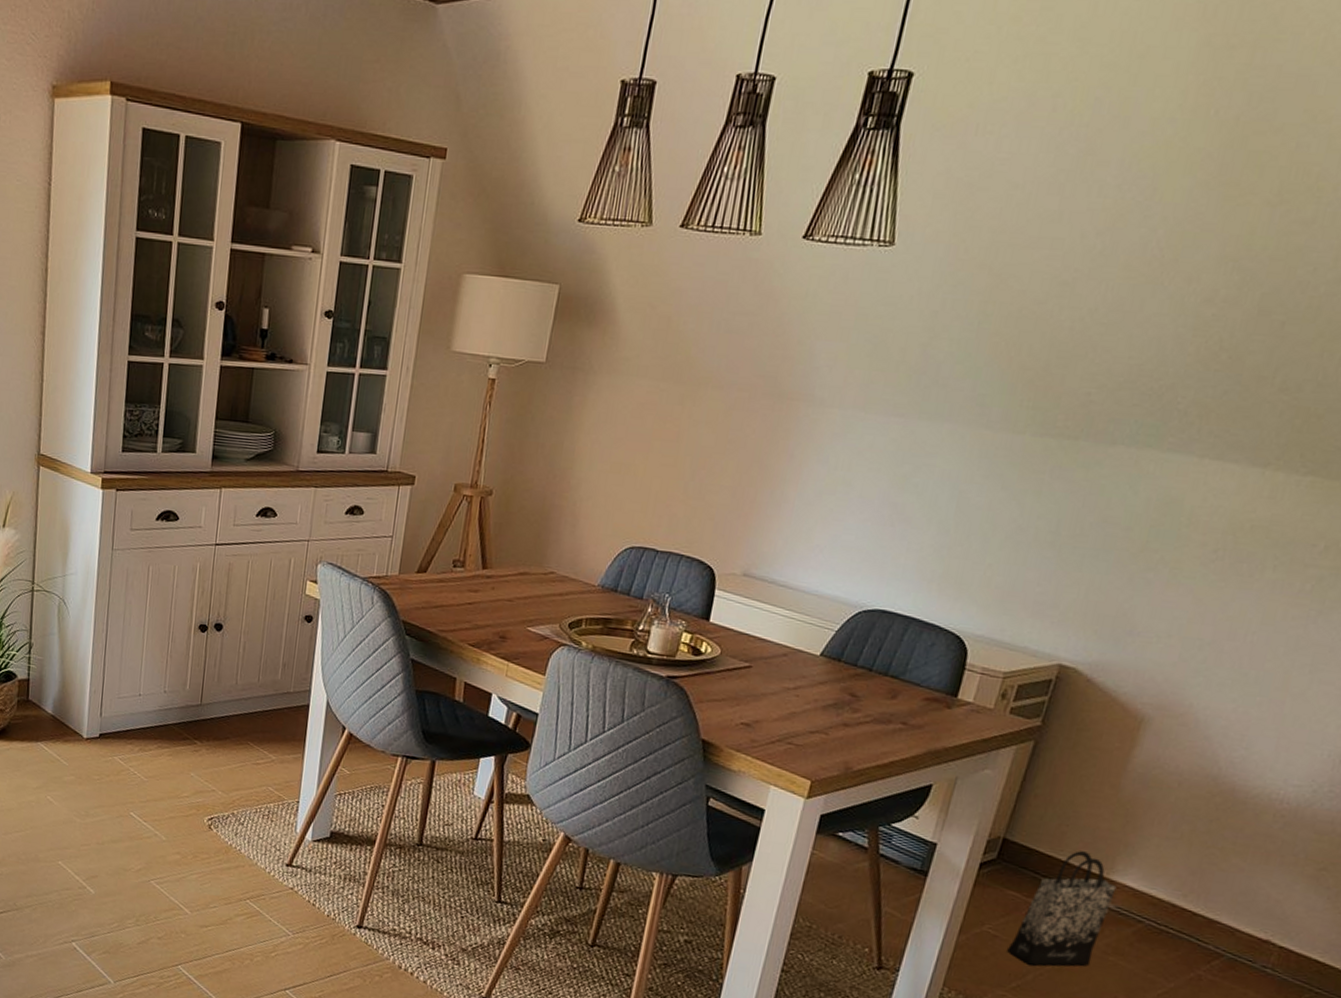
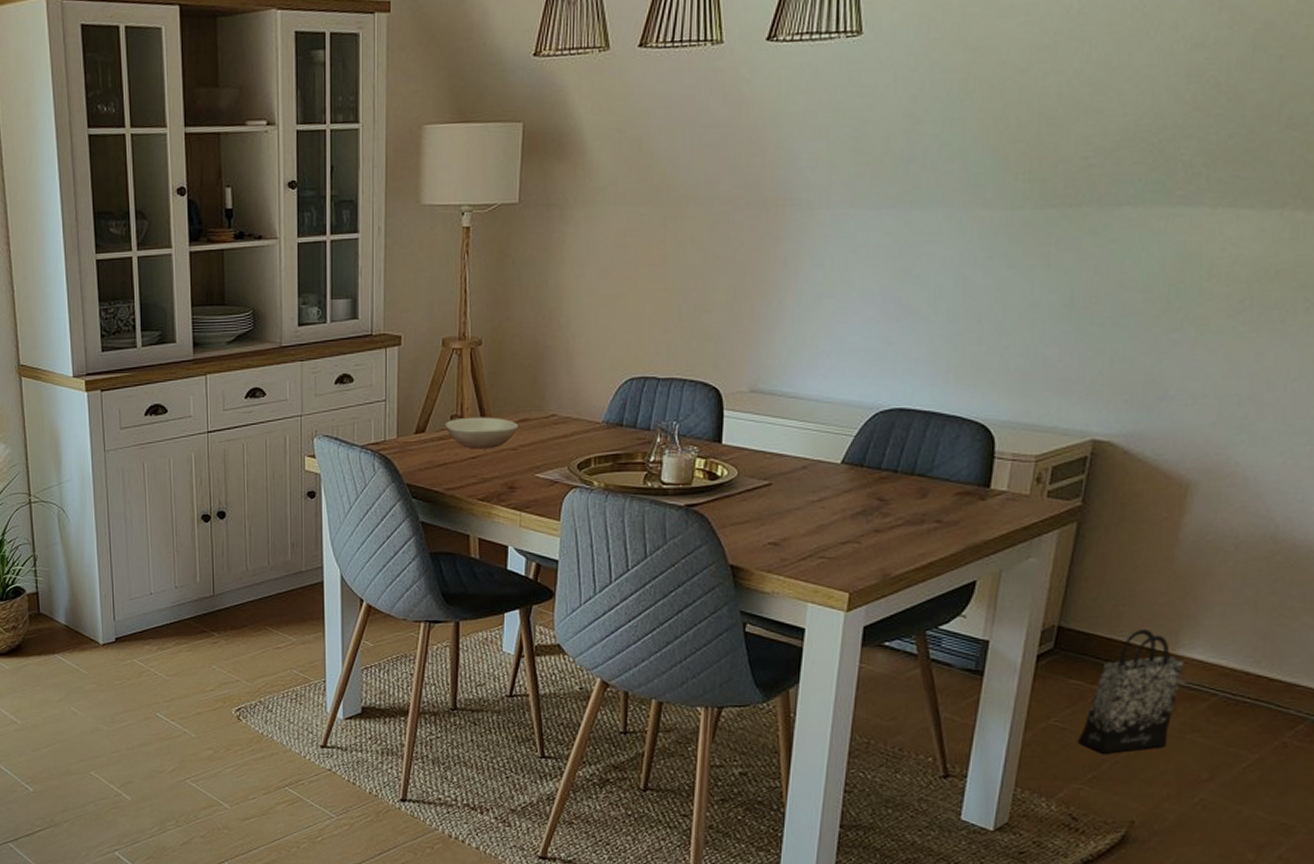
soup bowl: none [447,563,517,598] -> present [446,417,518,450]

